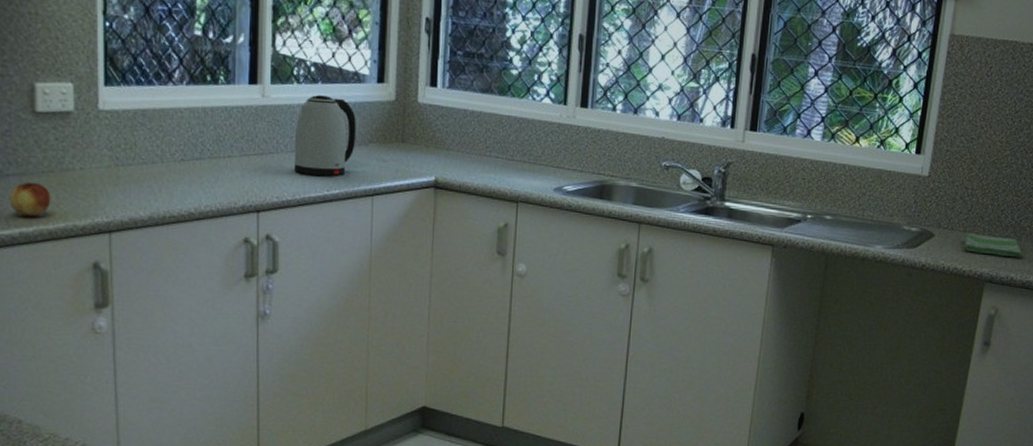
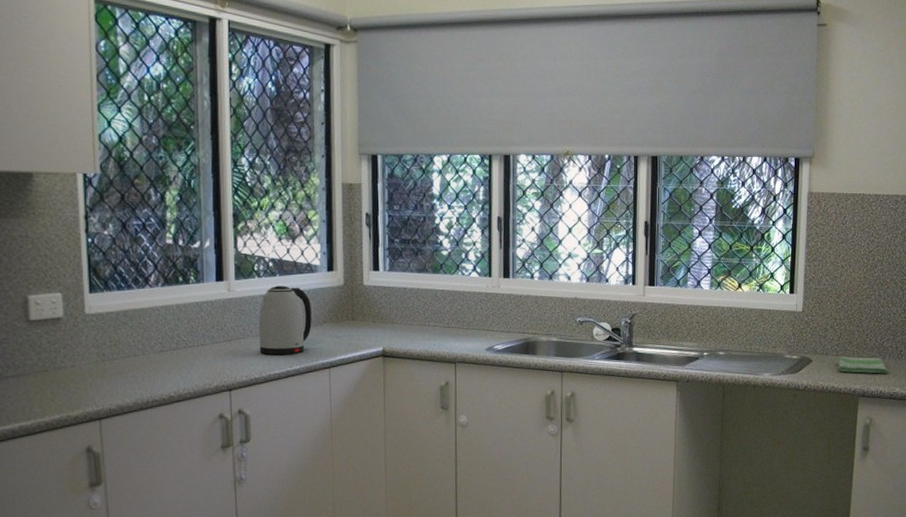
fruit: present [9,181,51,217] -> none [9,381,47,412]

